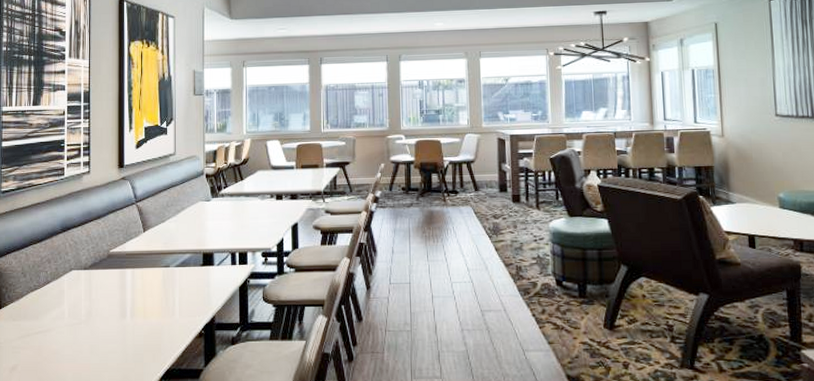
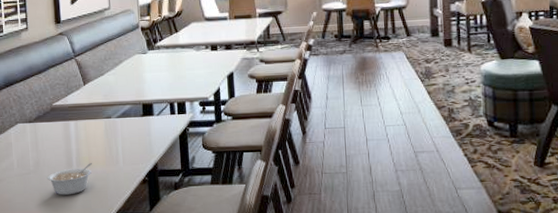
legume: none [98,314,148,348] -> present [47,163,93,195]

